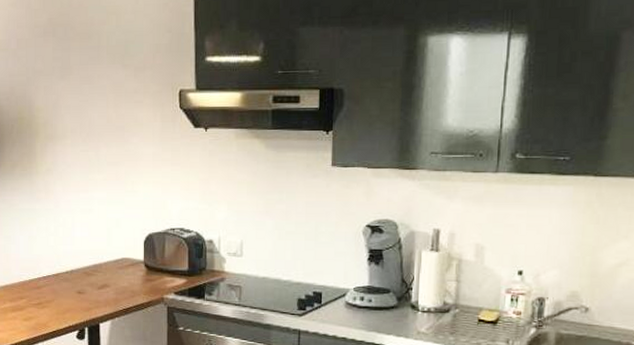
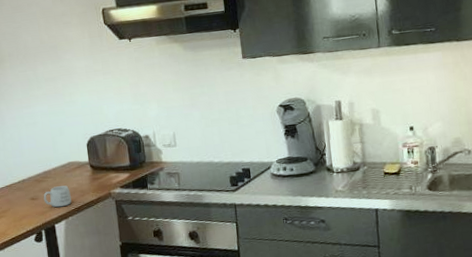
mug: none [90,282,120,306] -> present [43,185,72,208]

